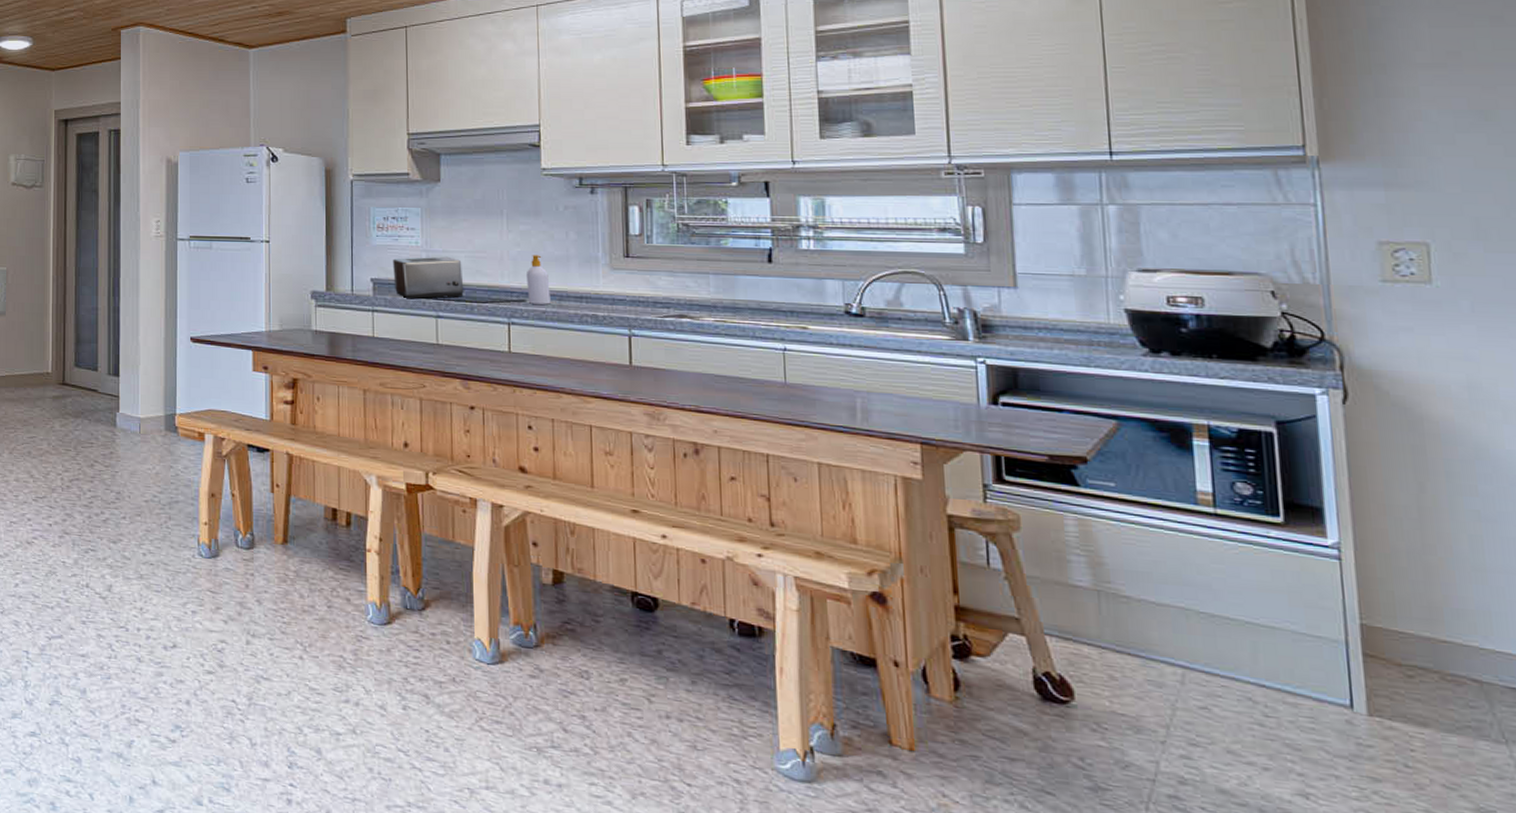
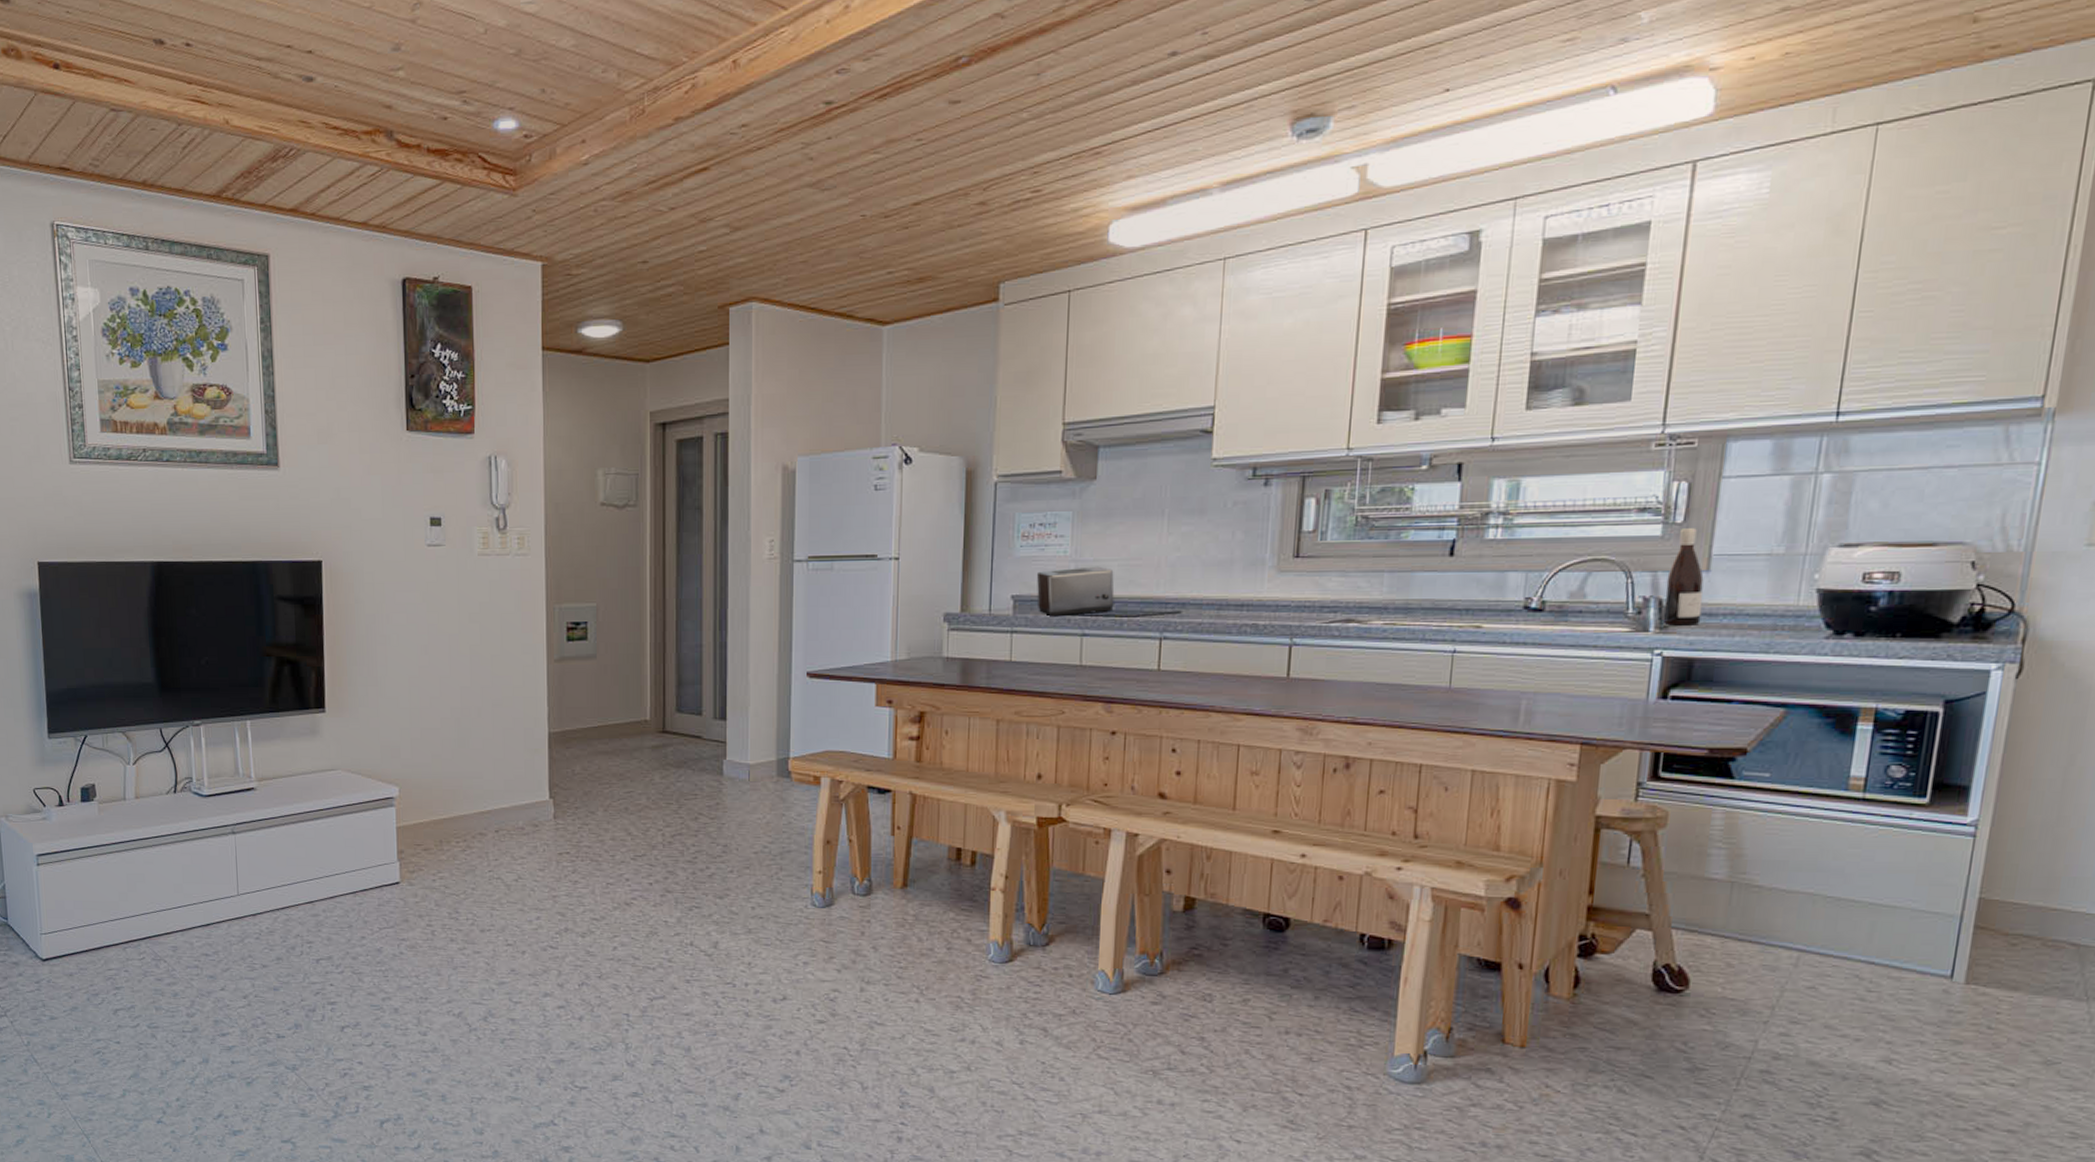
soap bottle: present [525,255,551,305] -> none [1183,560,1209,617]
bottle: none [977,248,1017,337] -> present [1664,528,1704,626]

